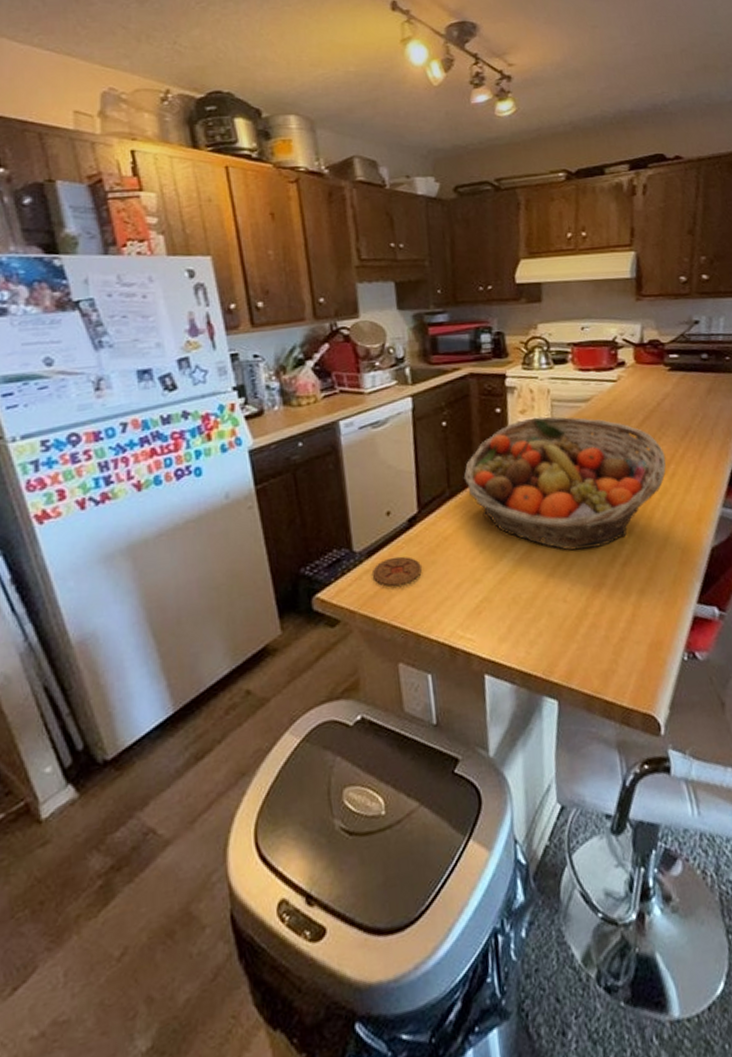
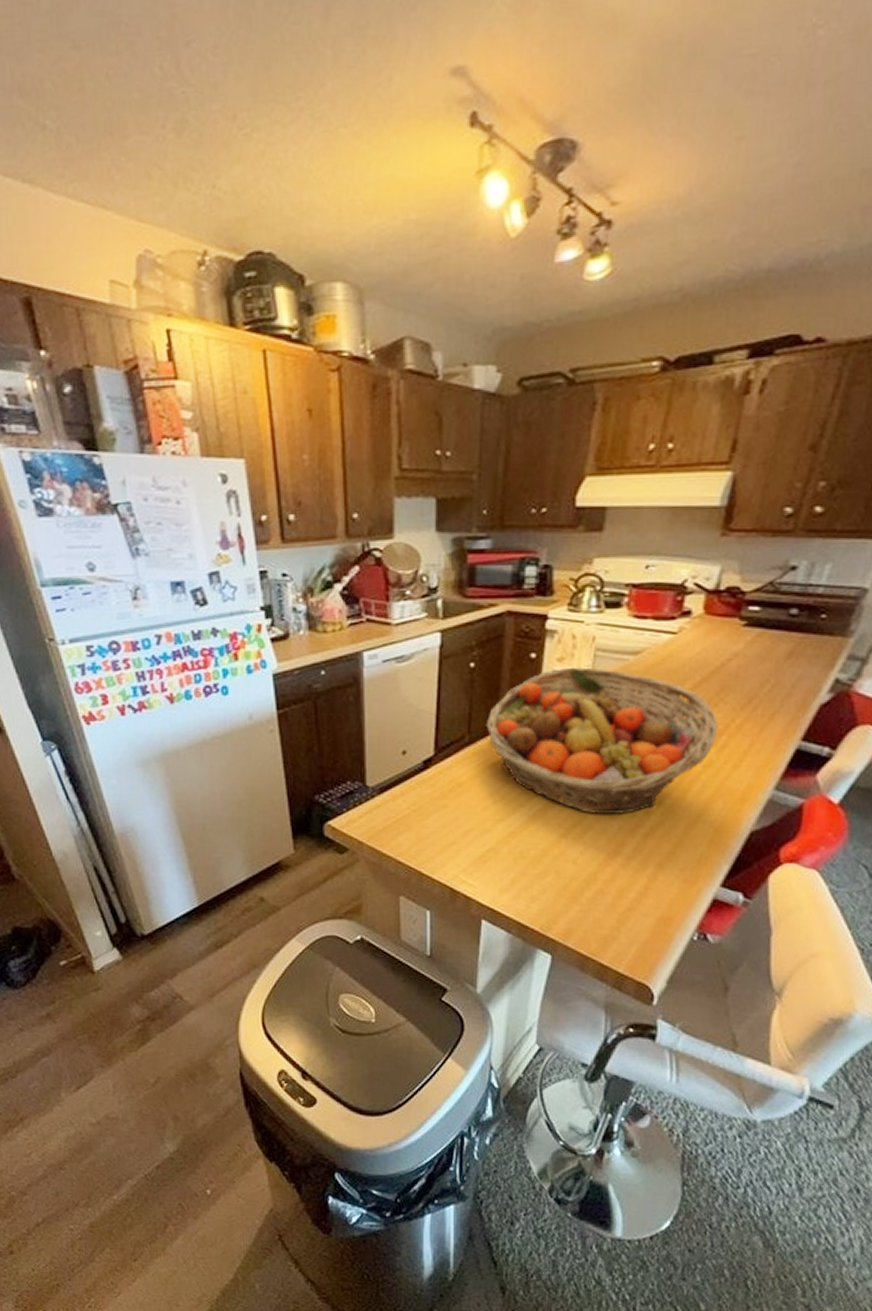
coaster: present [373,556,422,587] -> none [384,796,431,824]

